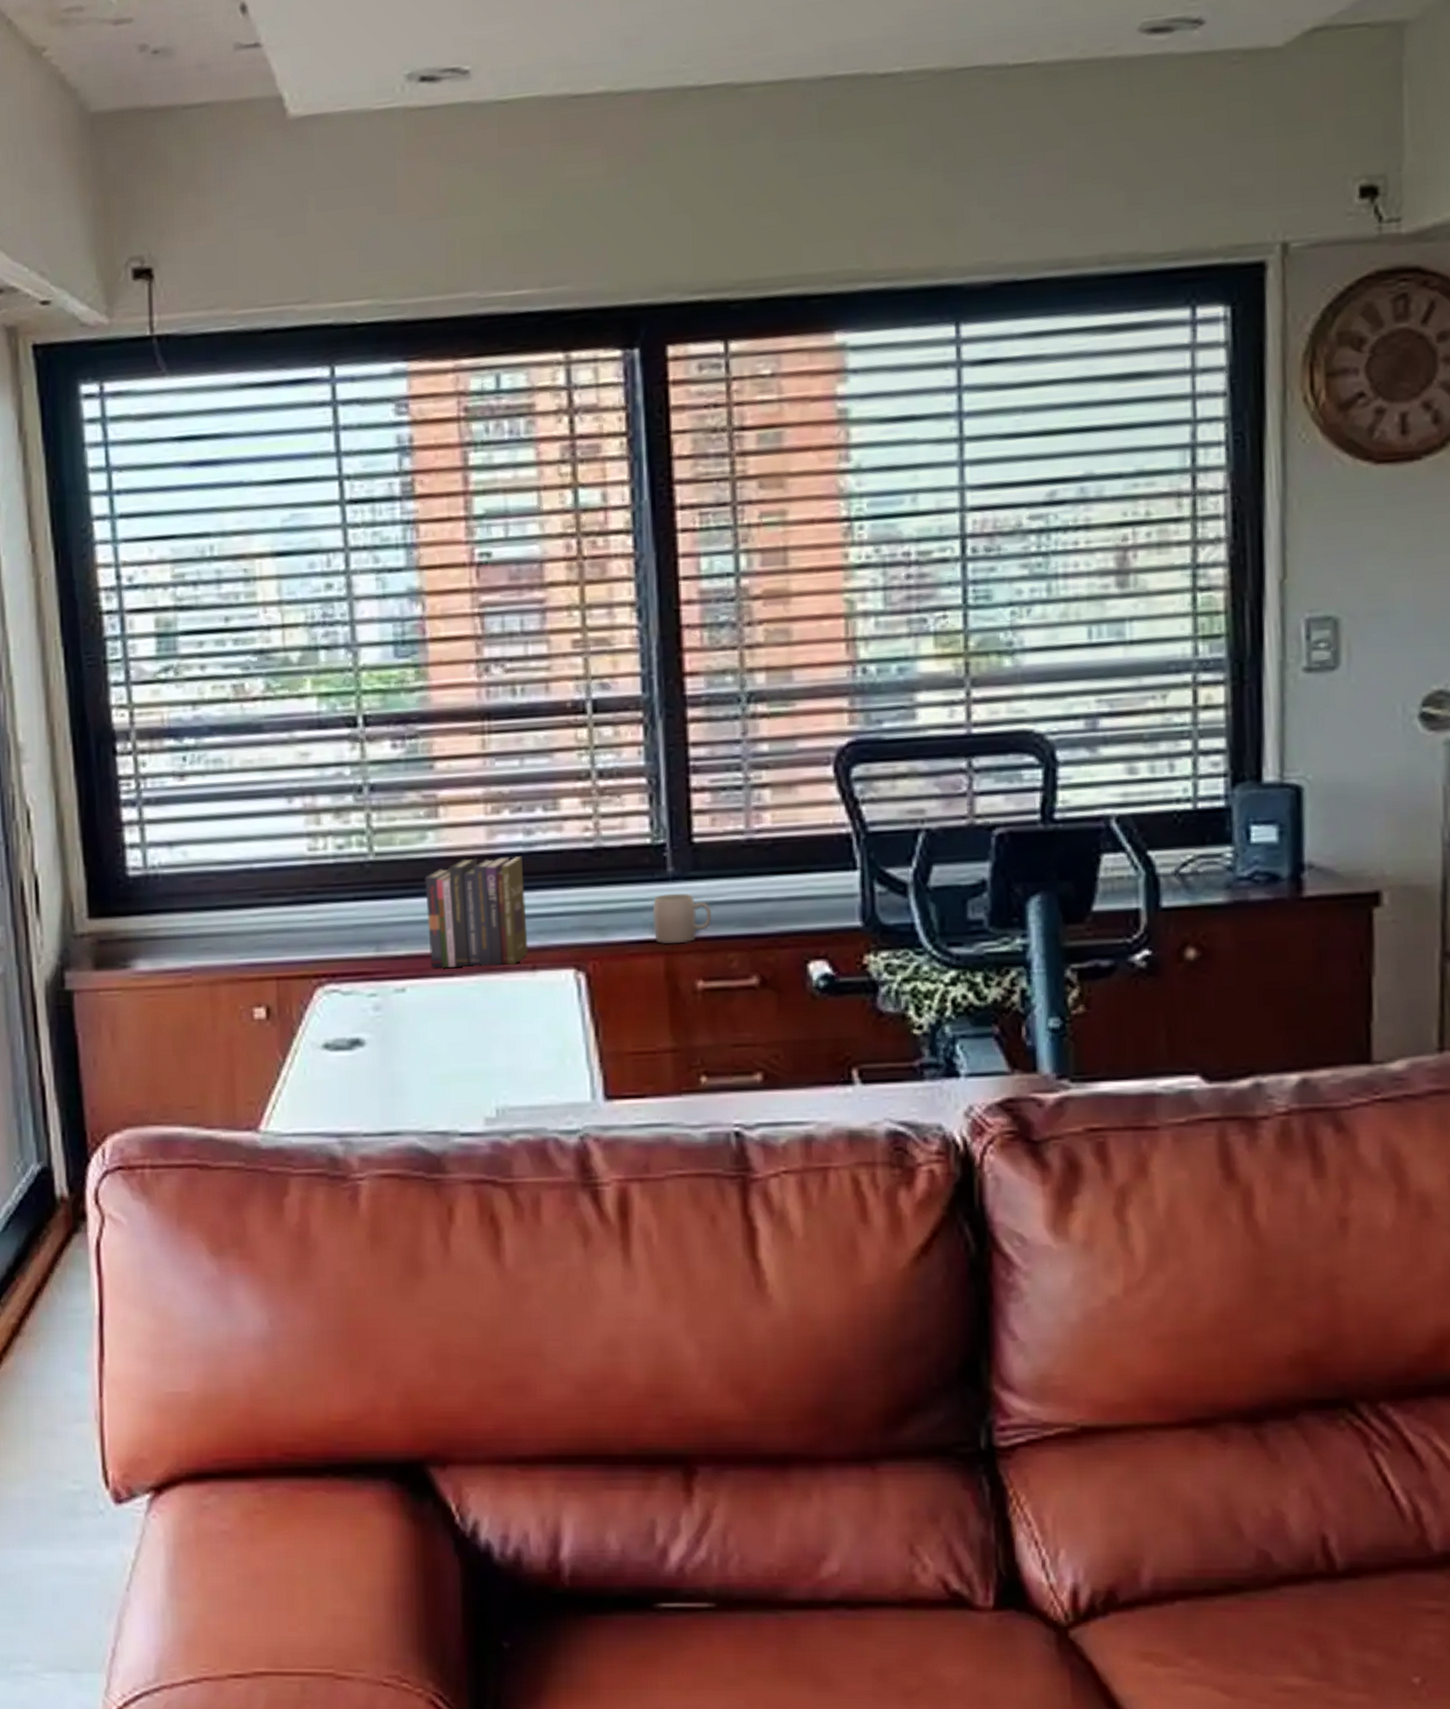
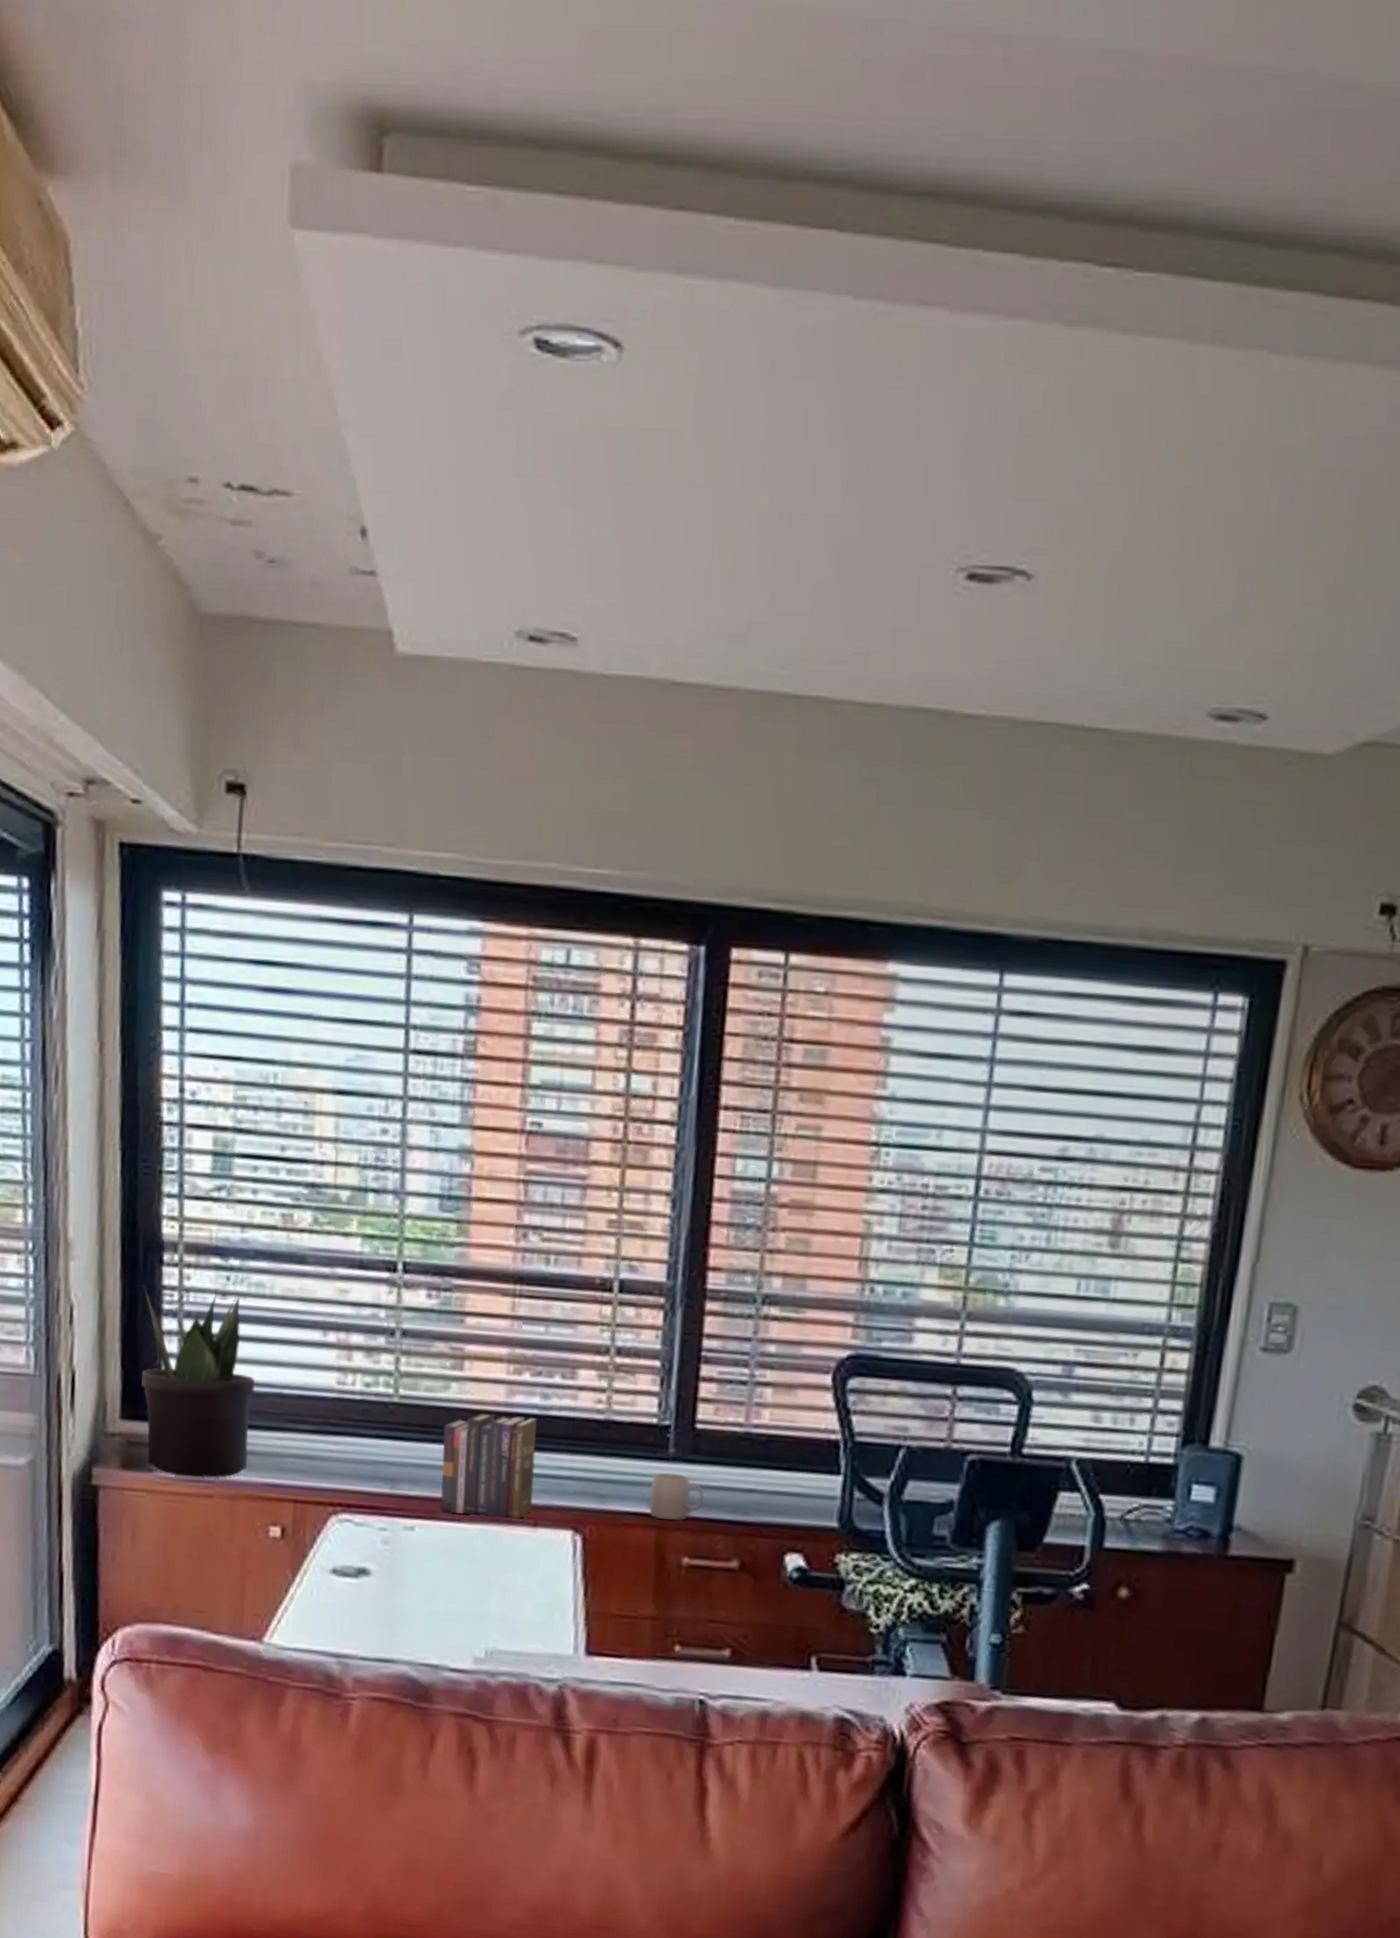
planter: none [98,775,224,969] -> present [141,1285,255,1478]

